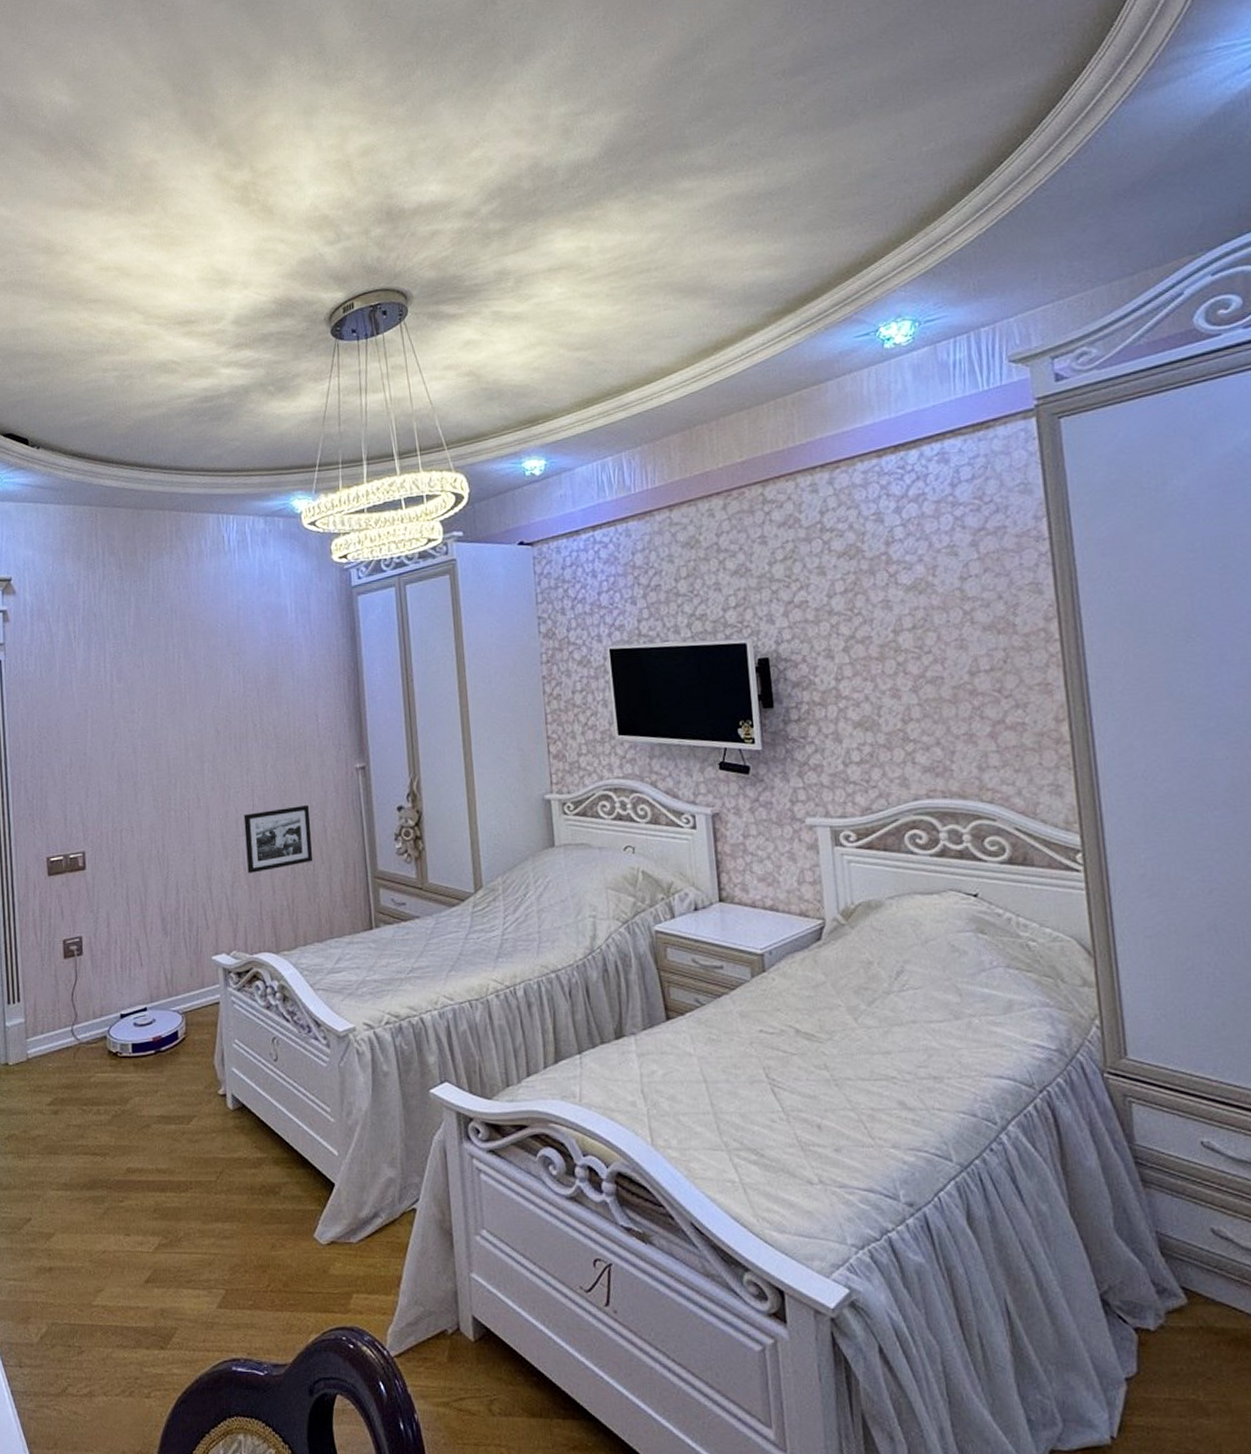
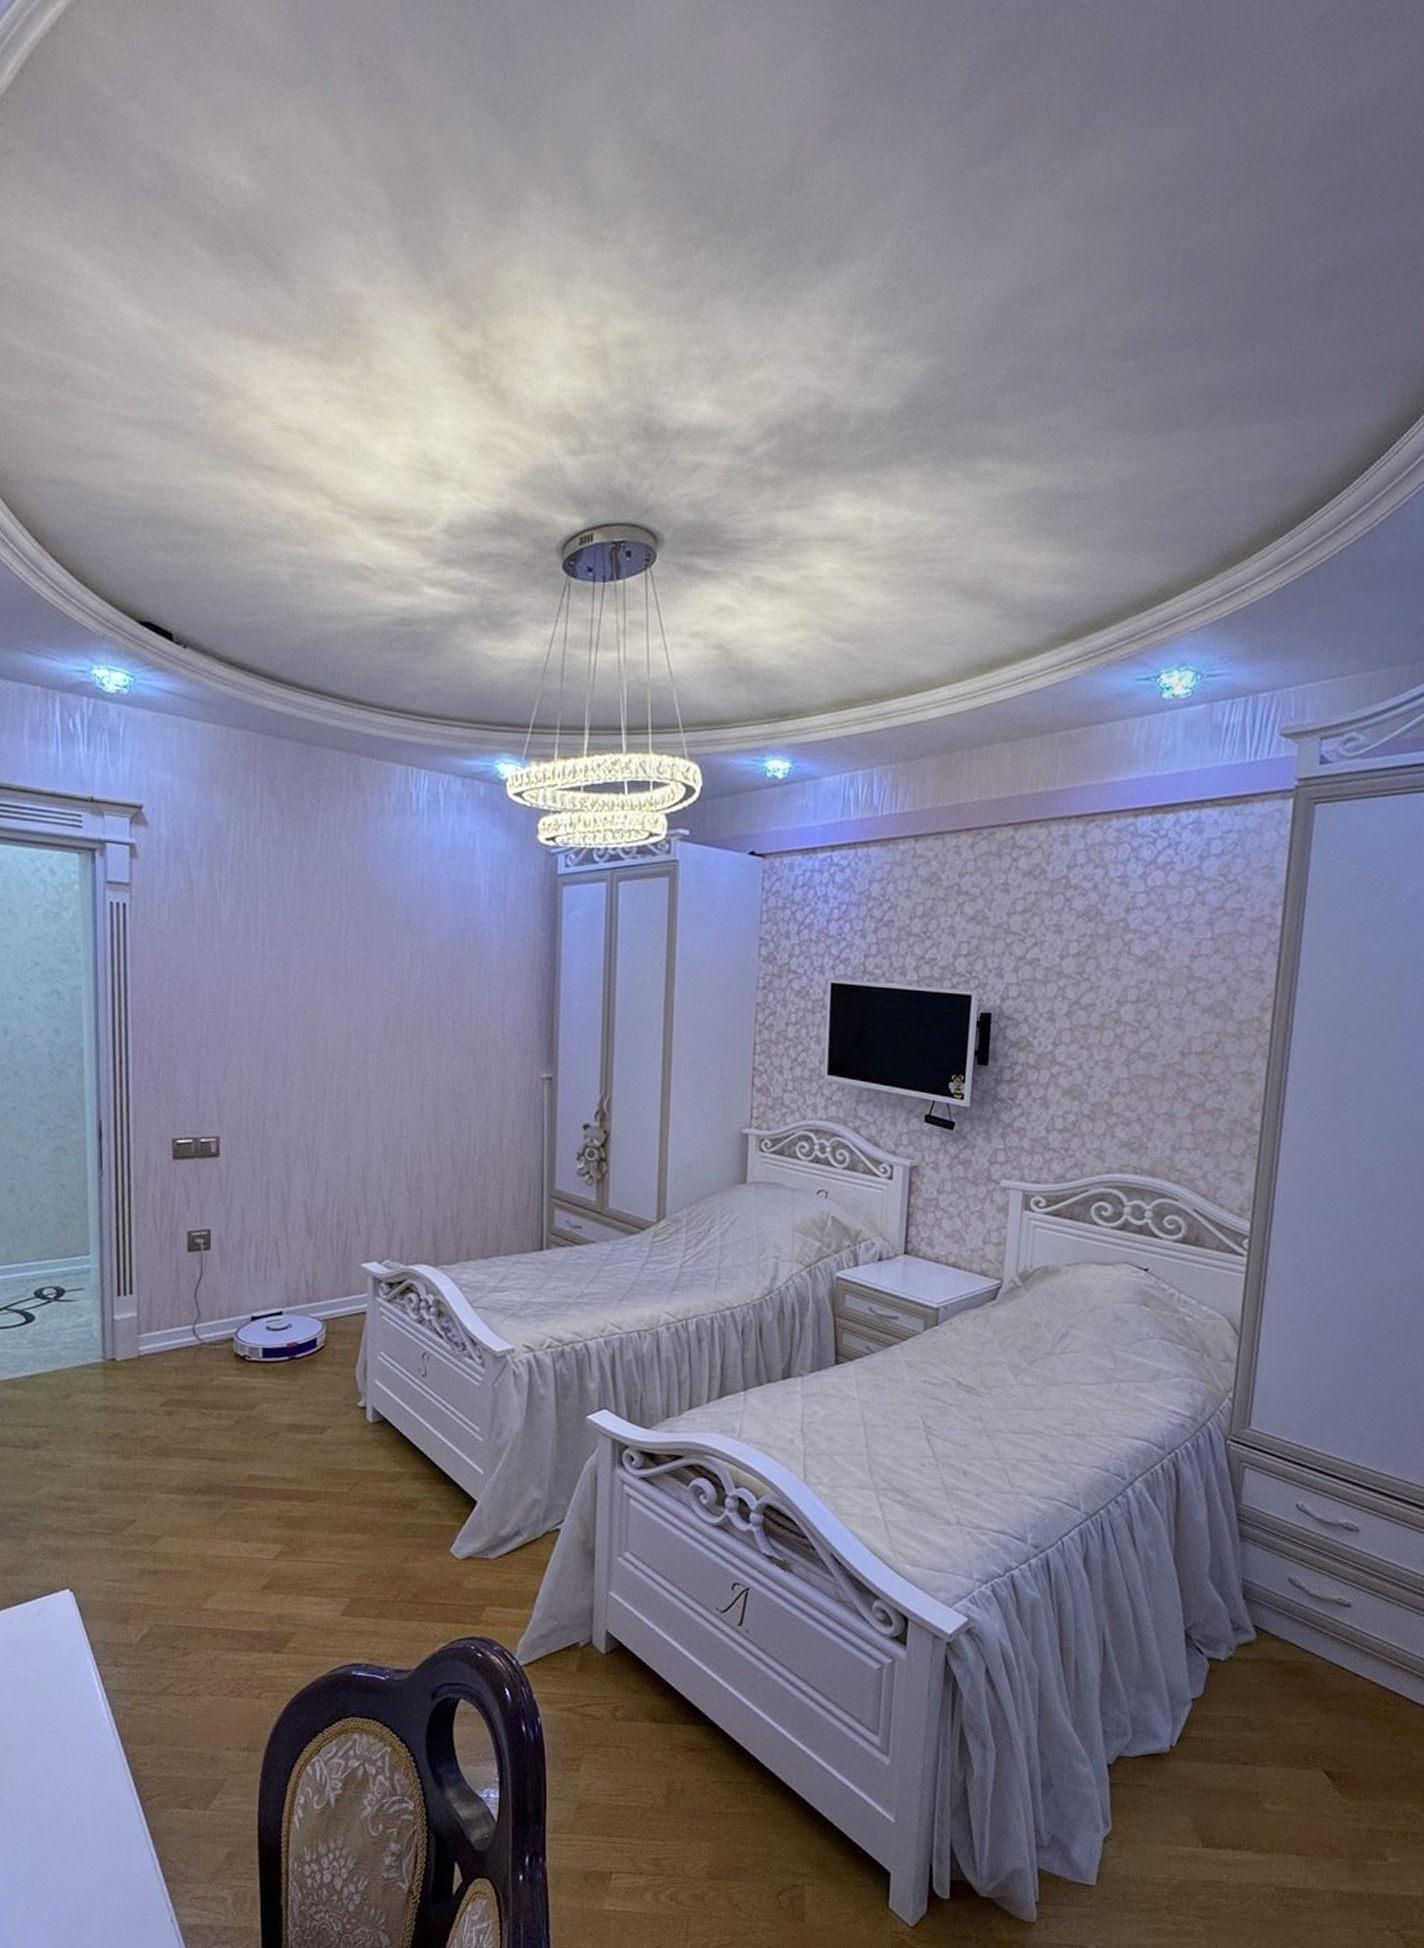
picture frame: present [243,805,312,873] -> none [409,1112,486,1179]

